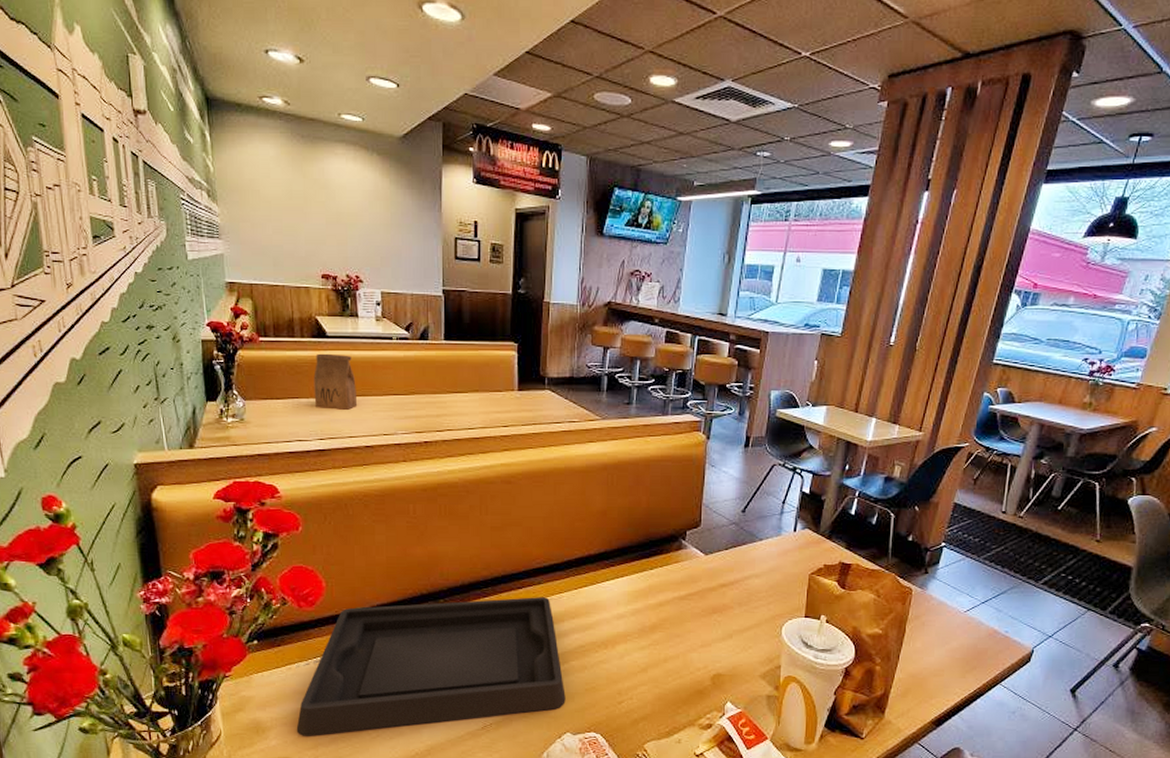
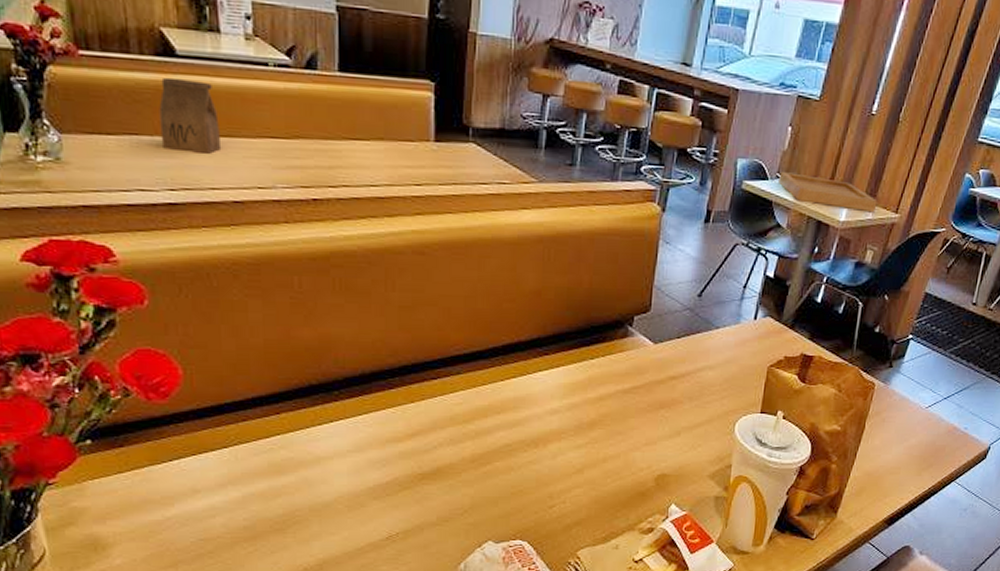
tray: present [296,597,566,736] -> none [148,389,488,553]
tray: none [809,400,901,432] -> present [779,172,878,213]

